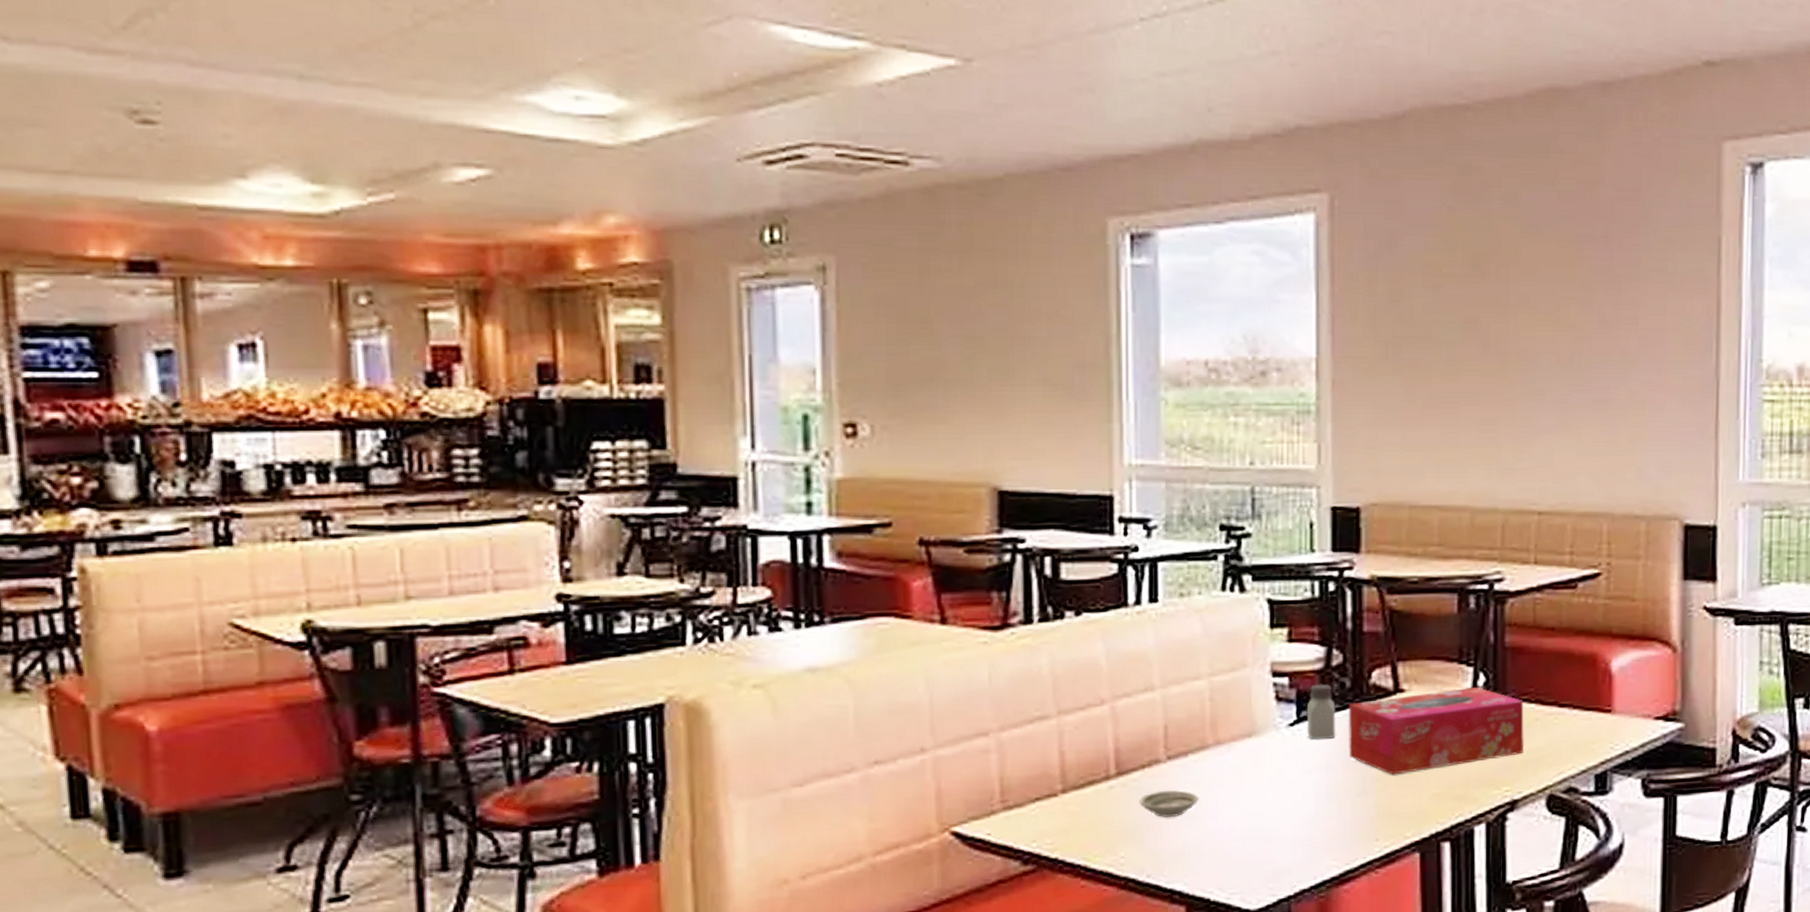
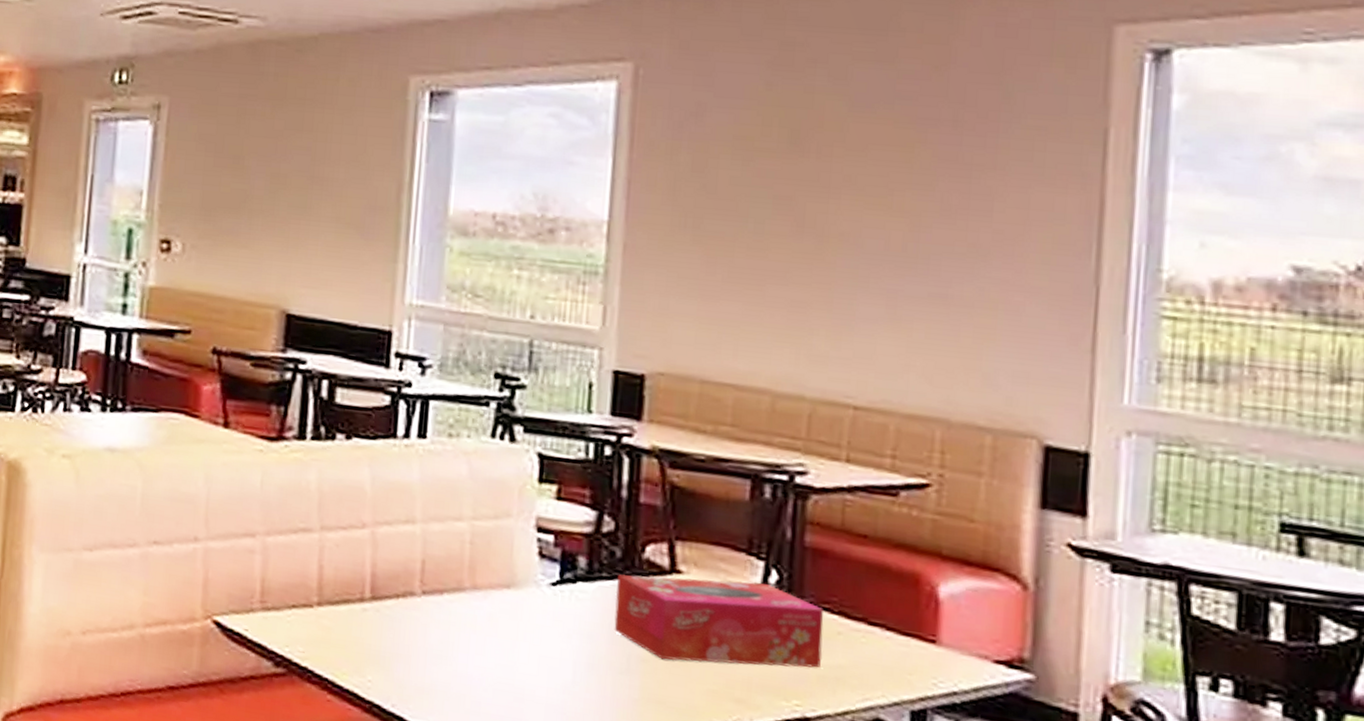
saucer: present [1139,790,1199,818] -> none [390,622,451,653]
saltshaker: present [1306,683,1337,740] -> none [569,547,603,607]

